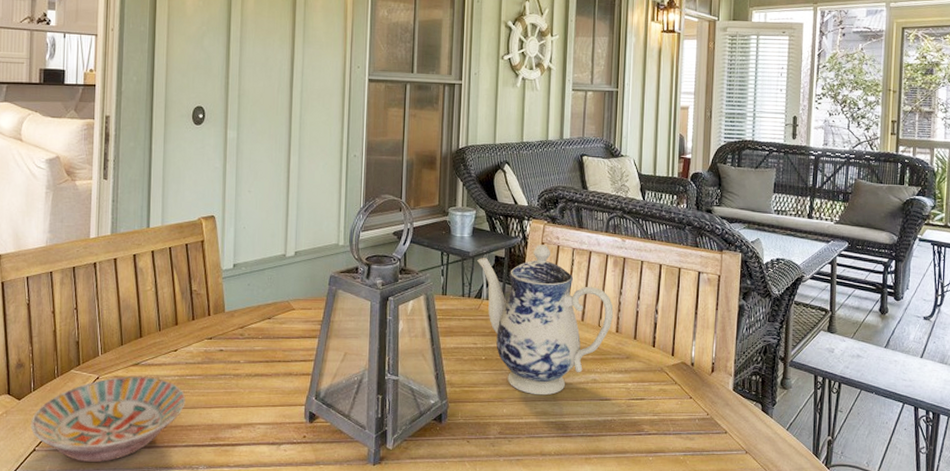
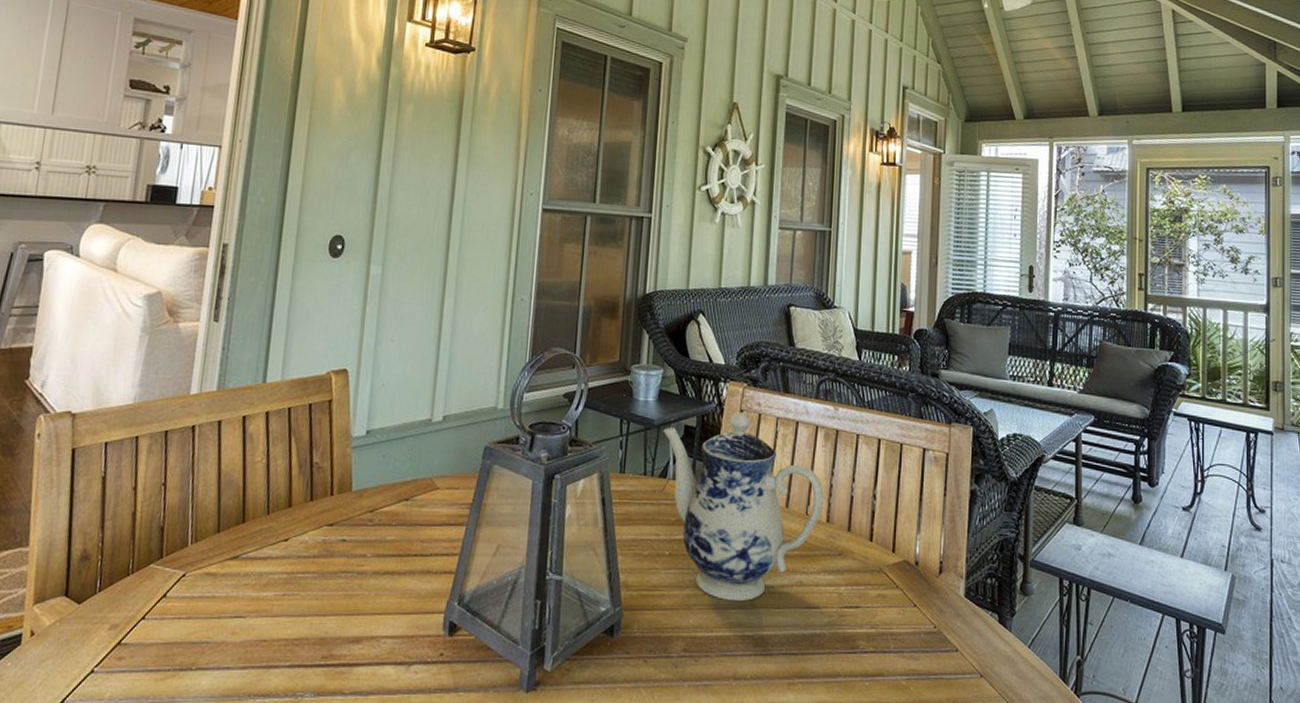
bowl: present [30,376,186,463] -> none [90,573,295,689]

